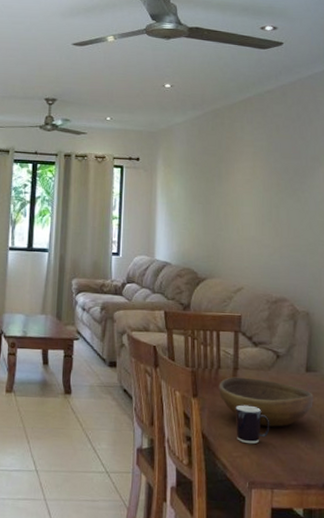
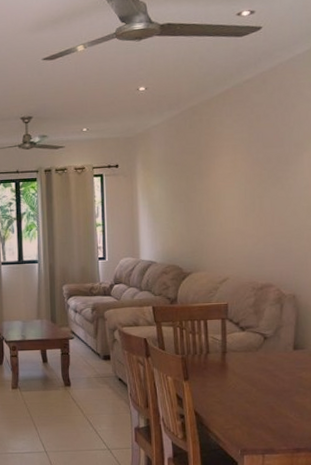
bowl: present [218,376,313,427] -> none [208,359,302,401]
mug: present [235,404,270,445] -> none [225,383,260,418]

